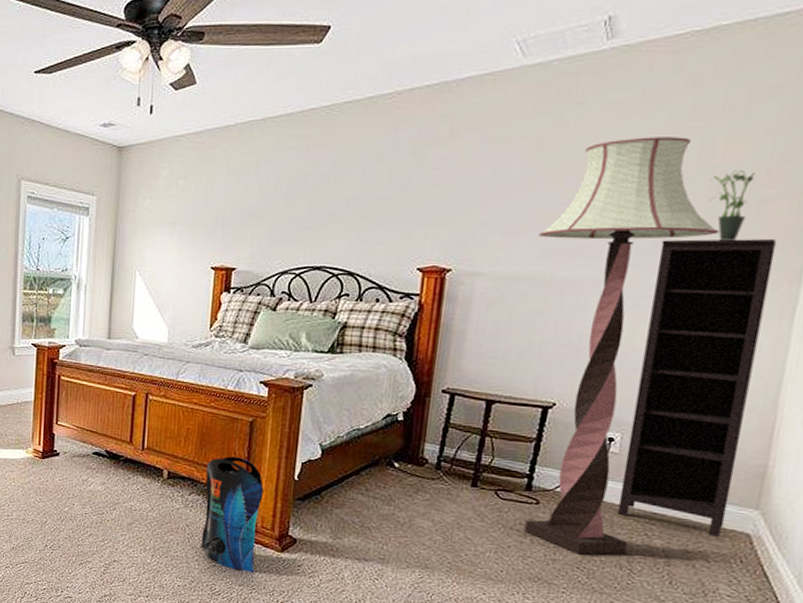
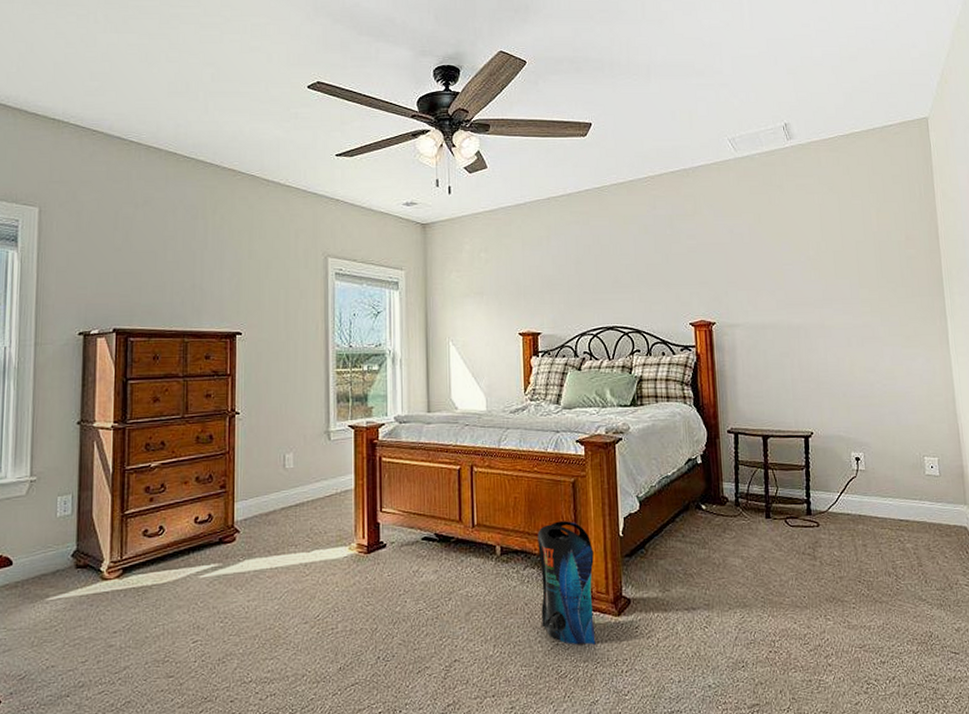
floor lamp: present [524,137,720,555] -> none [773,211,889,569]
bookcase: present [617,238,777,538] -> none [855,285,948,534]
potted plant: present [710,170,755,242] -> none [876,236,902,289]

